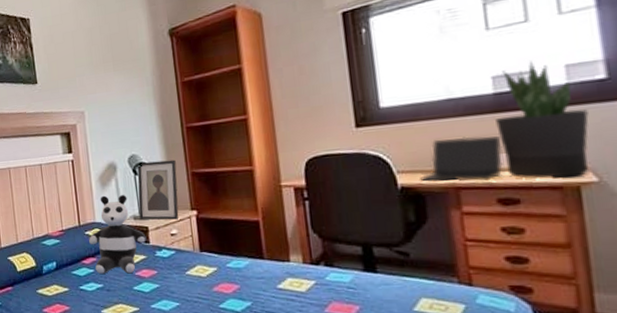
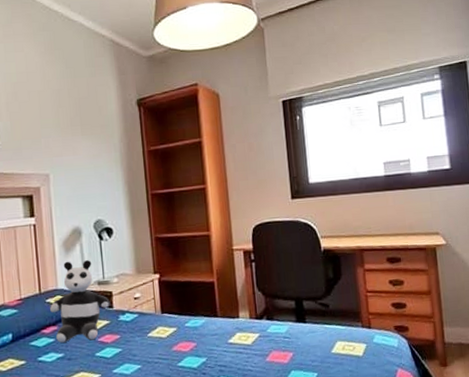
picture frame: present [137,159,179,221] -> none [102,225,143,286]
laptop: present [420,135,503,182] -> none [337,208,390,245]
planter: present [495,61,589,179] -> none [386,152,440,242]

